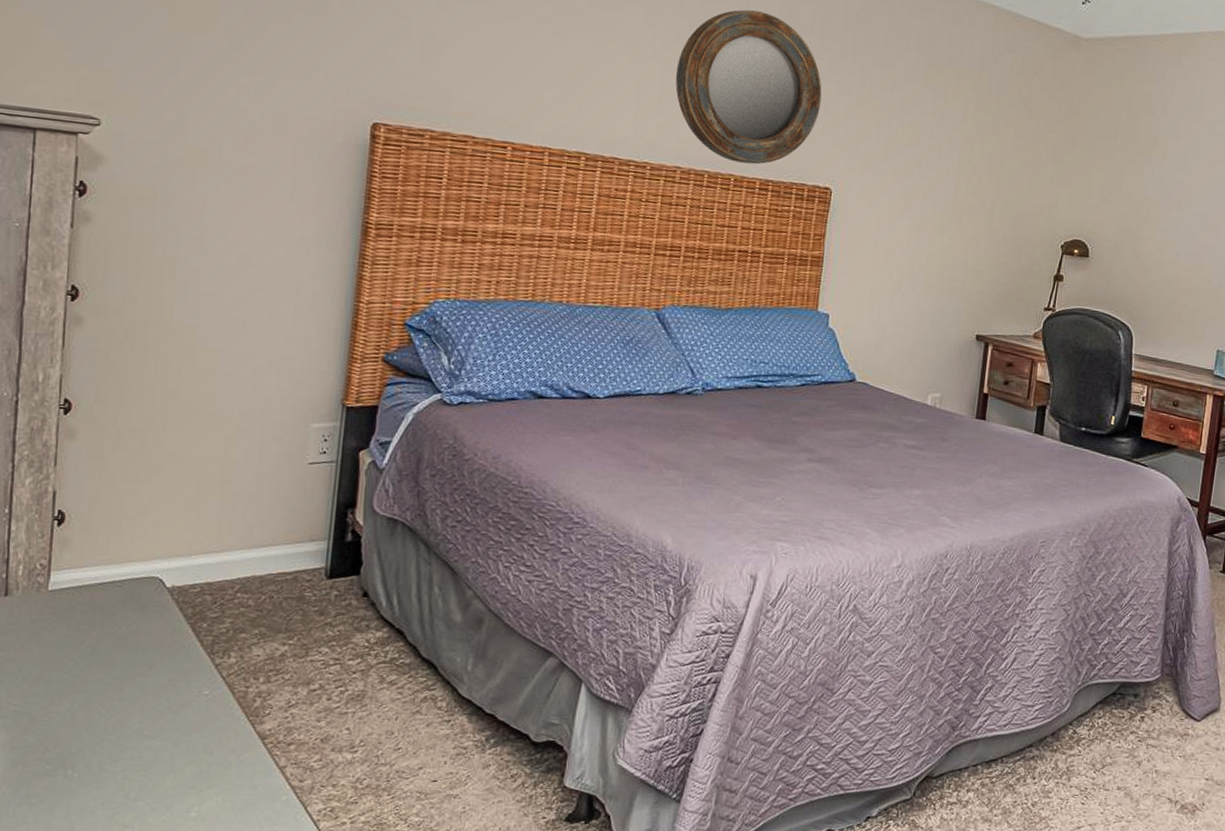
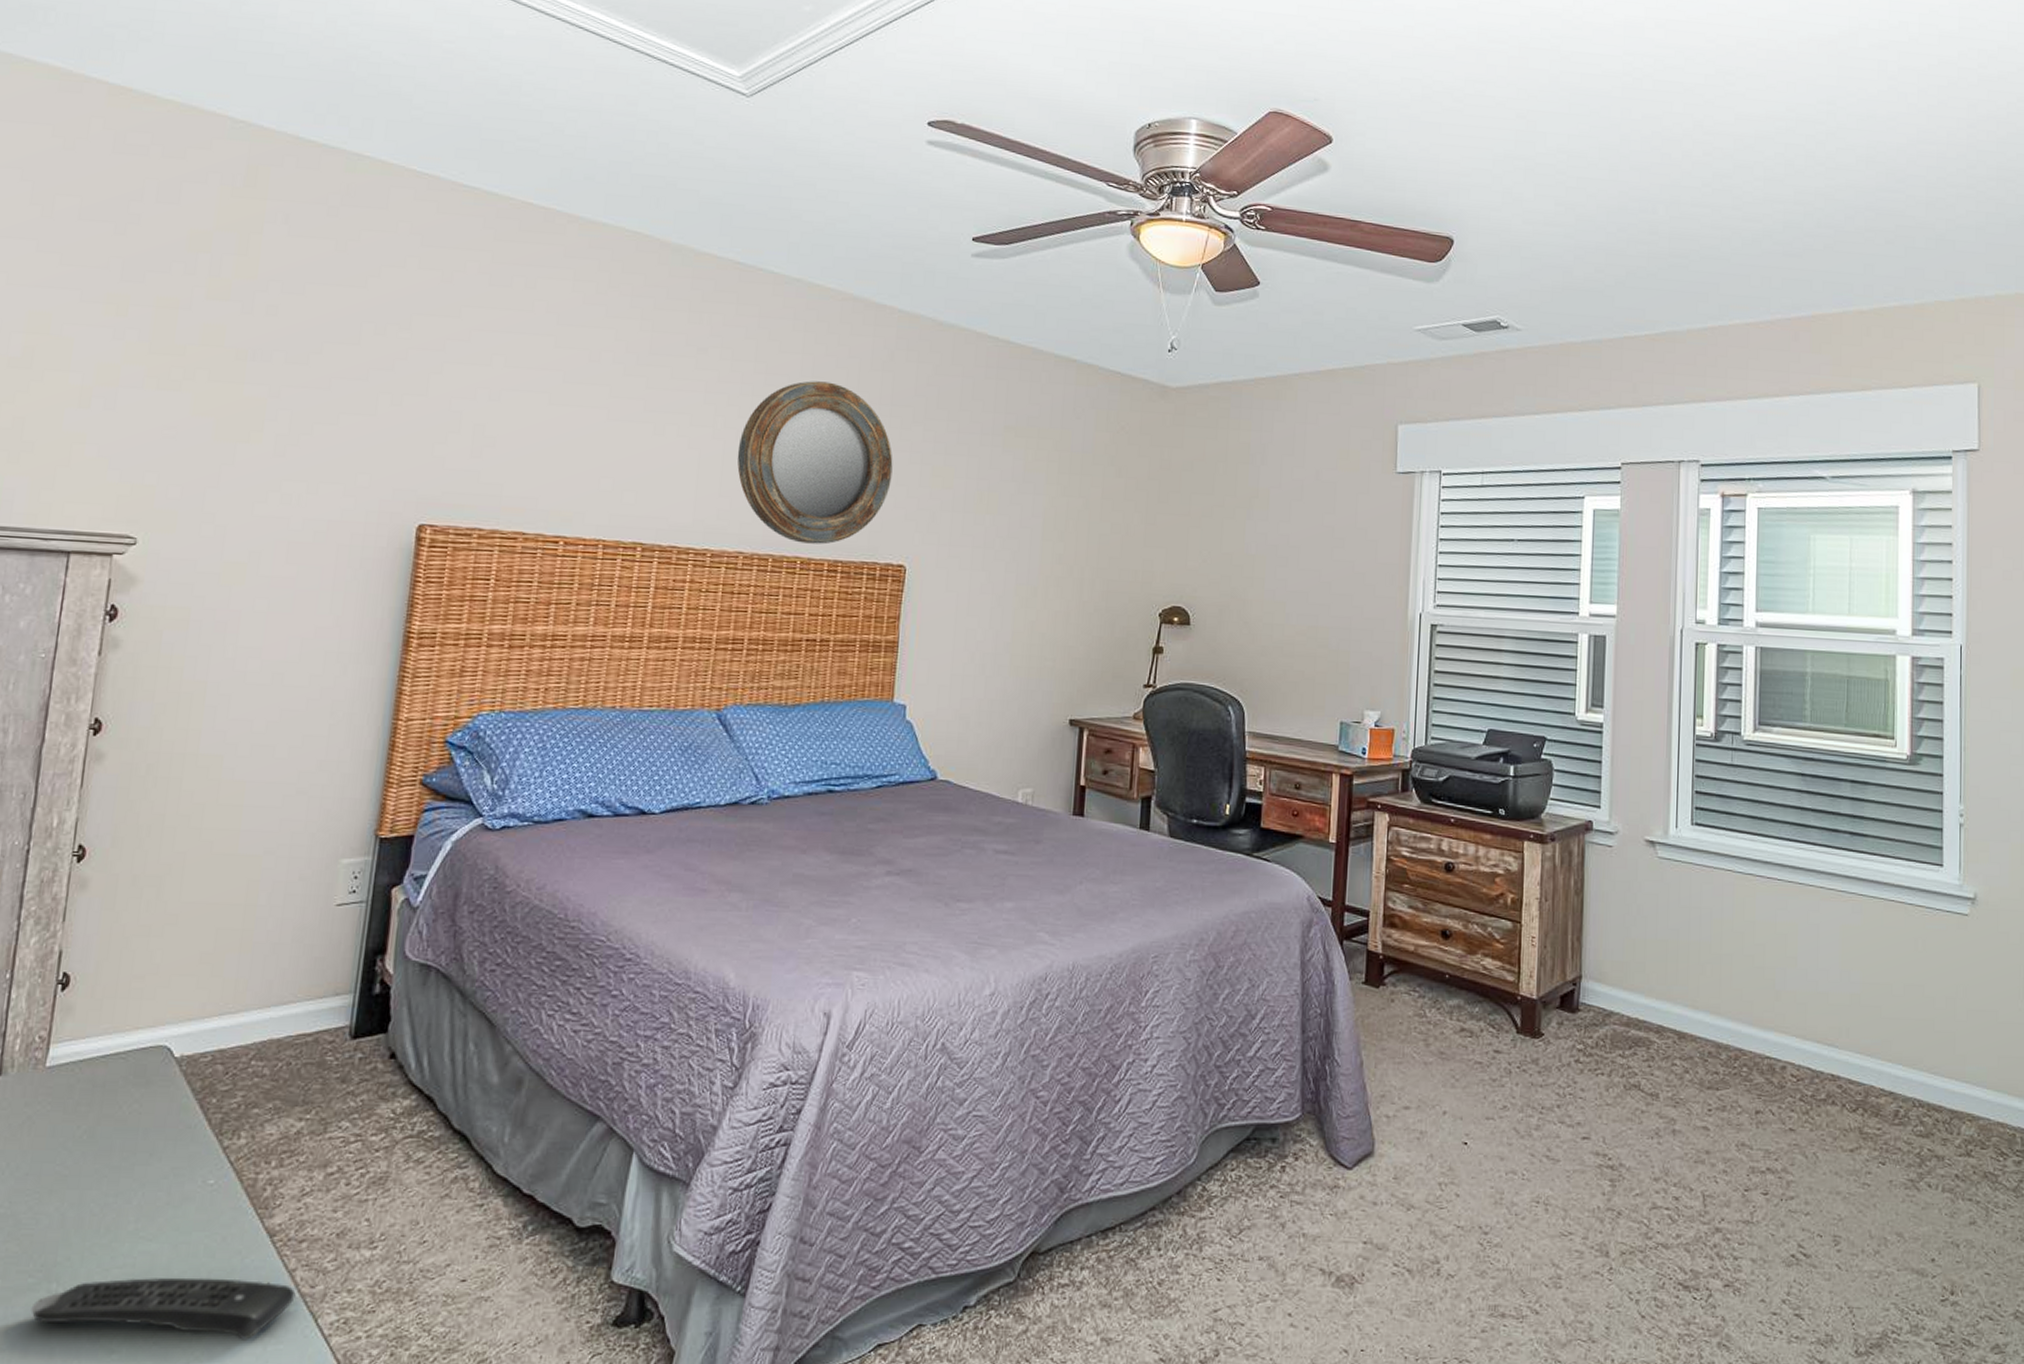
remote control: none [50,768,287,822] -> present [31,1277,296,1340]

